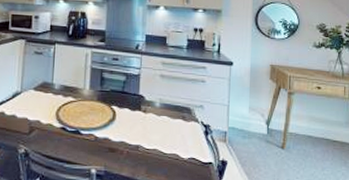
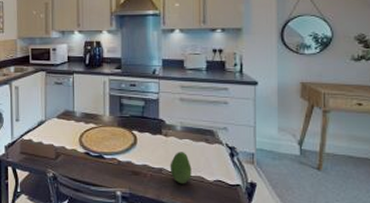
fruit: none [146,128,168,162] -> present [170,152,192,184]

